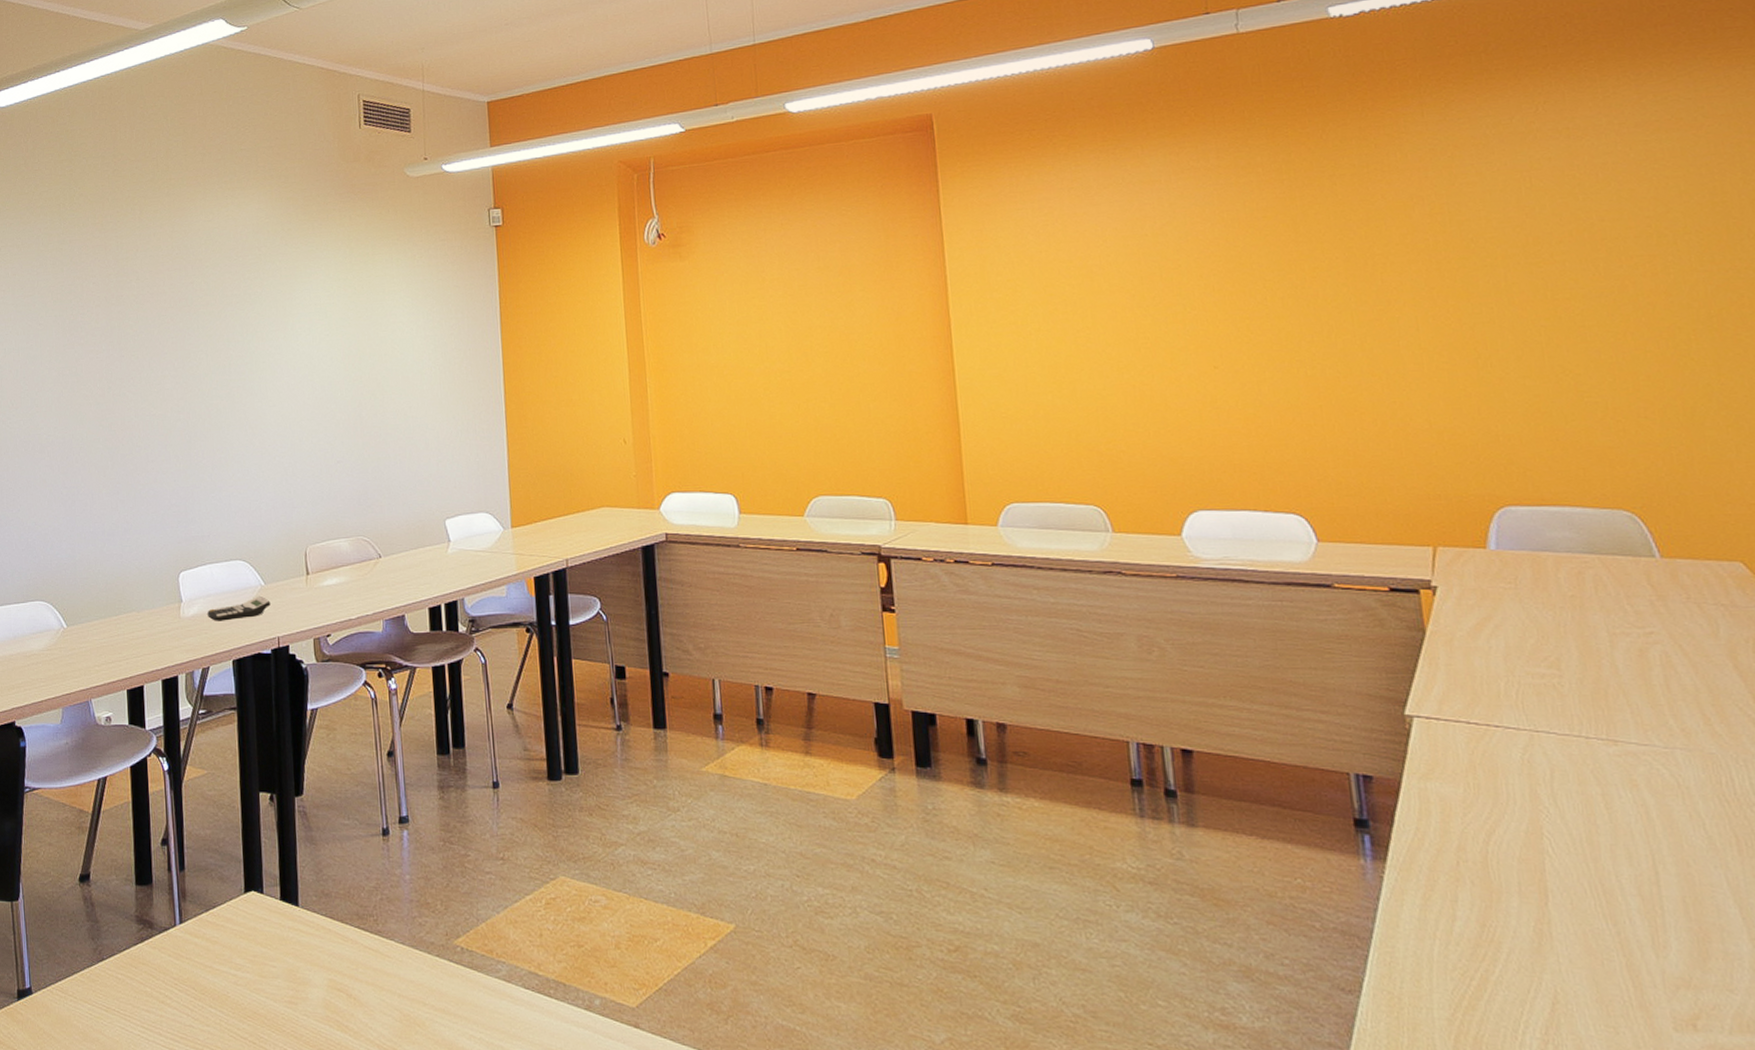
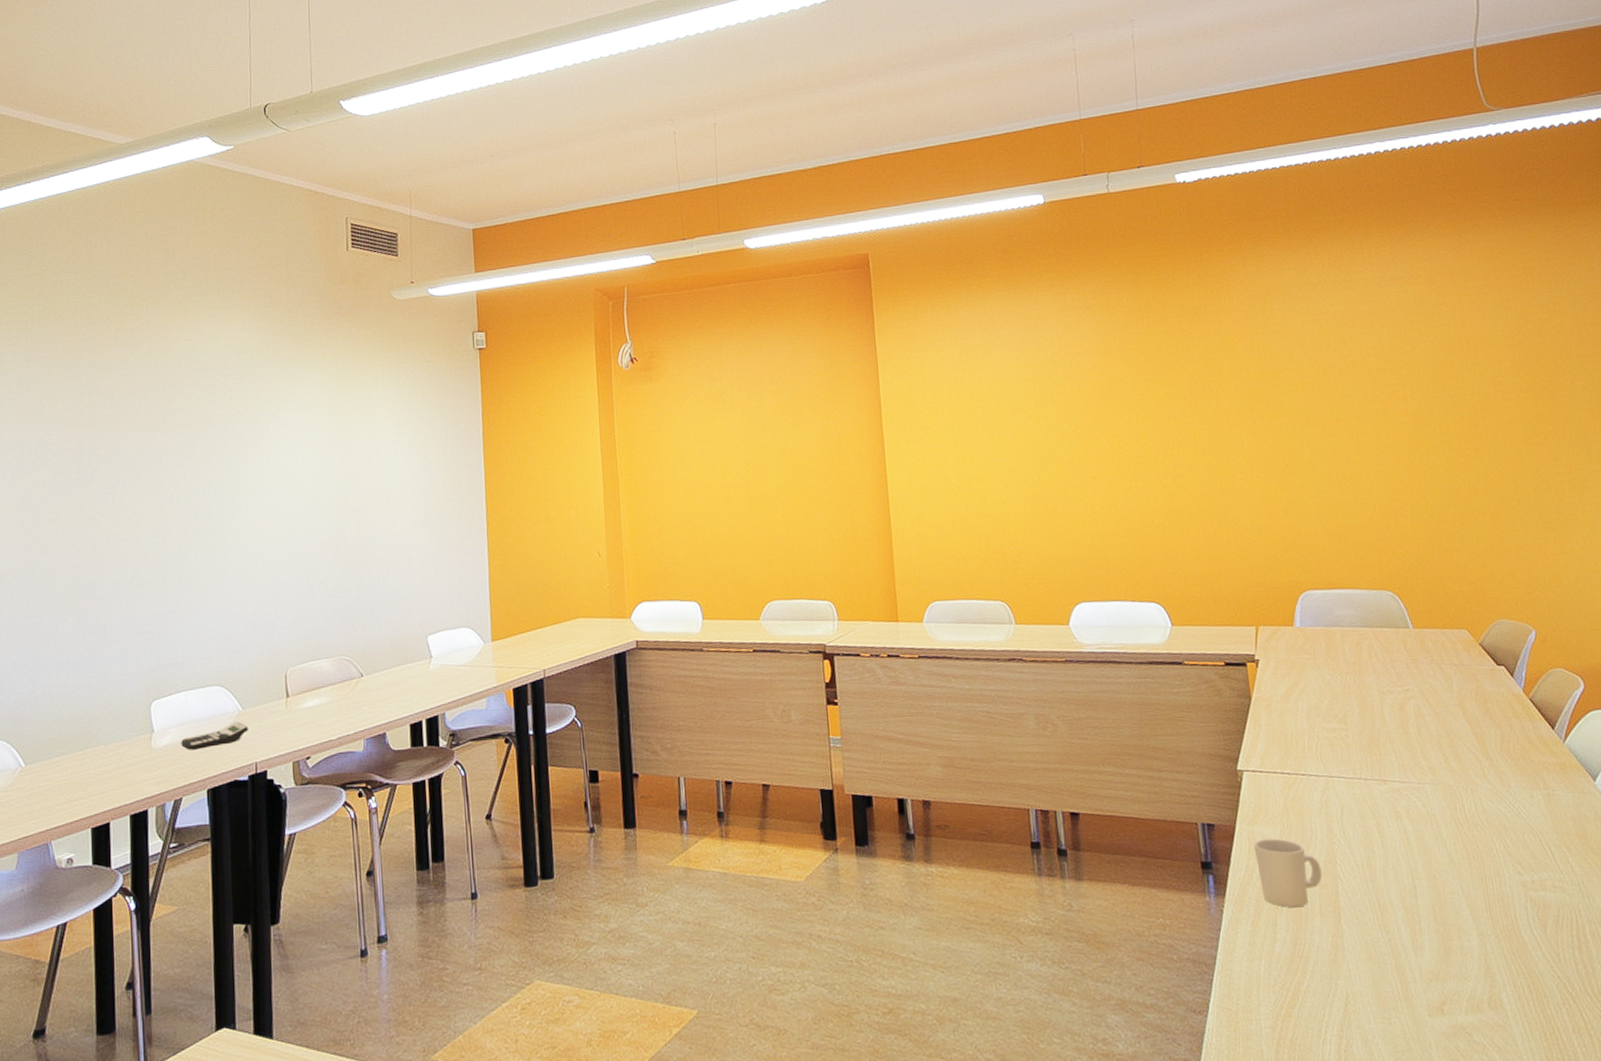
mug: none [1425,799,1522,882] -> present [1253,838,1322,907]

